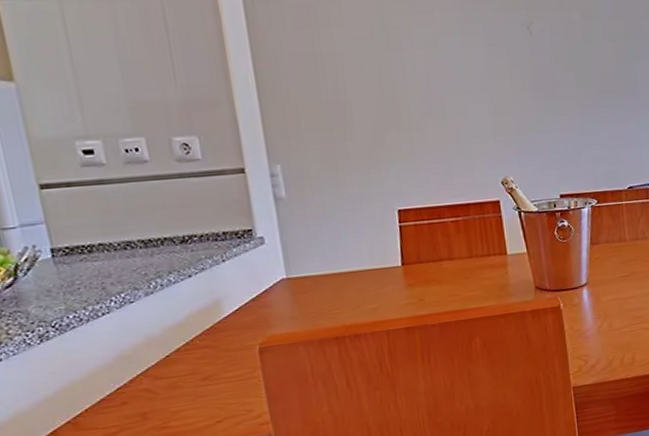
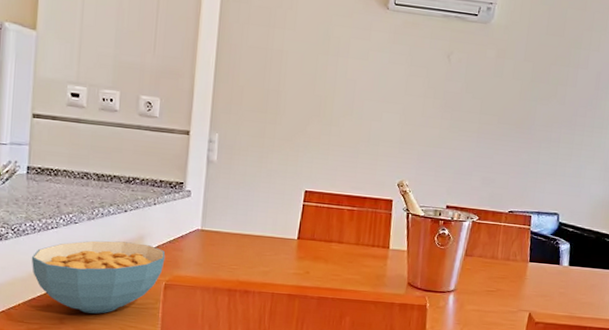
cereal bowl: none [86,308,253,402] -> present [31,240,166,314]

